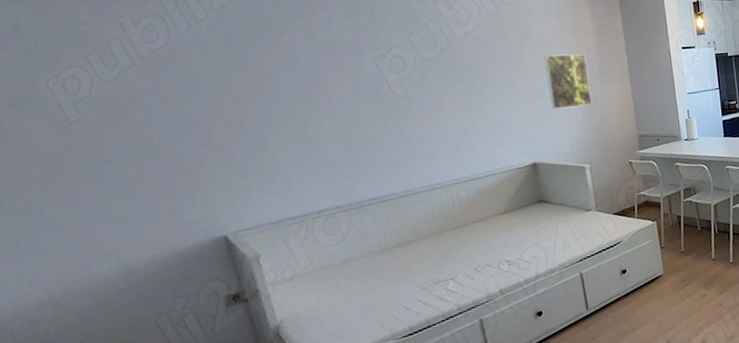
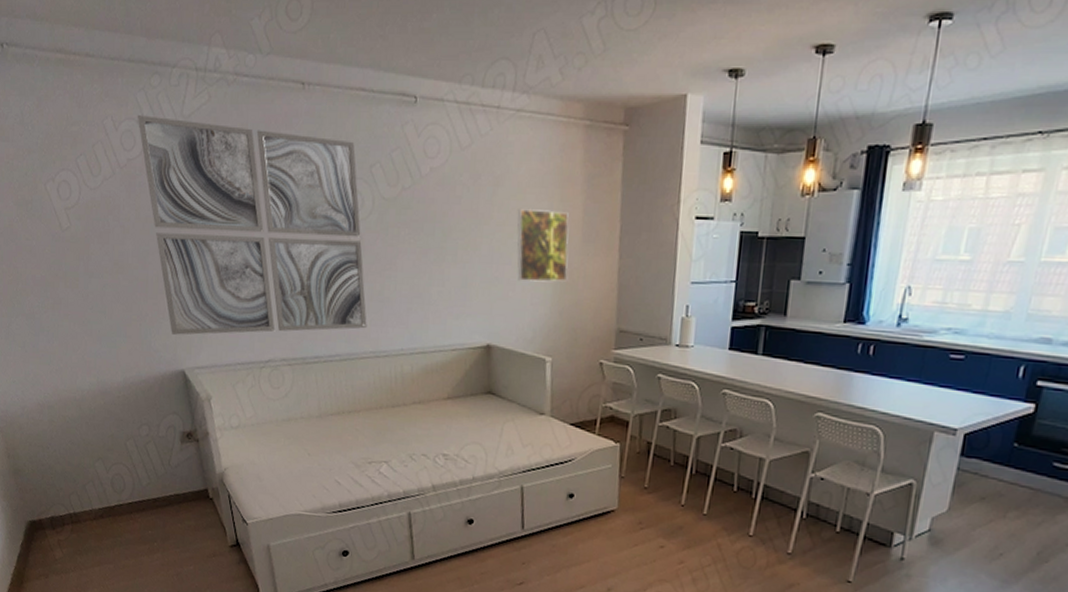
wall art: none [160,11,420,204] -> present [137,115,367,335]

